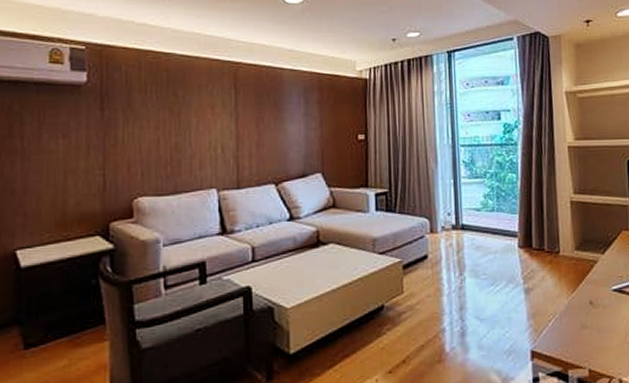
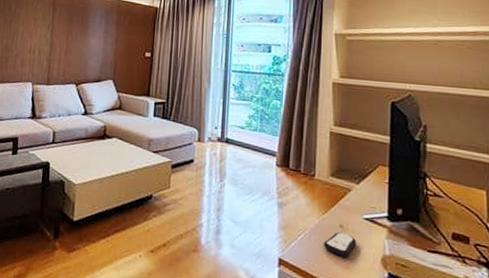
remote control: none [574,309,608,336] -> present [323,232,357,258]

